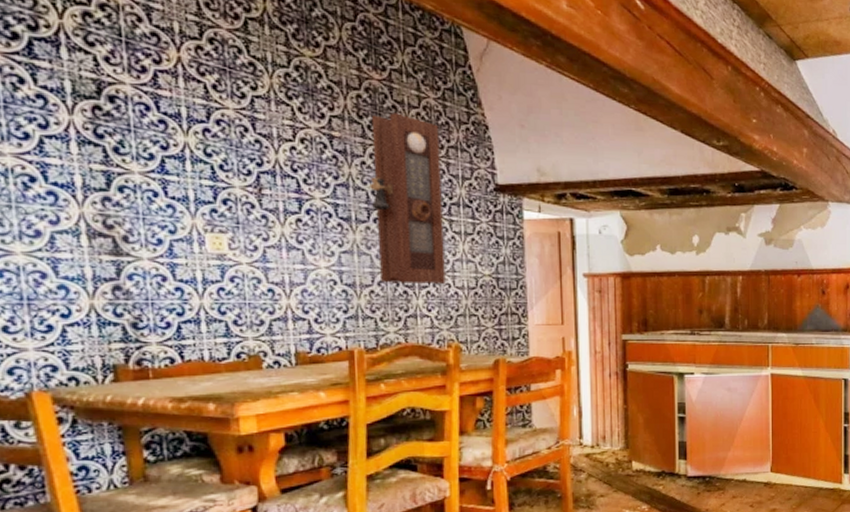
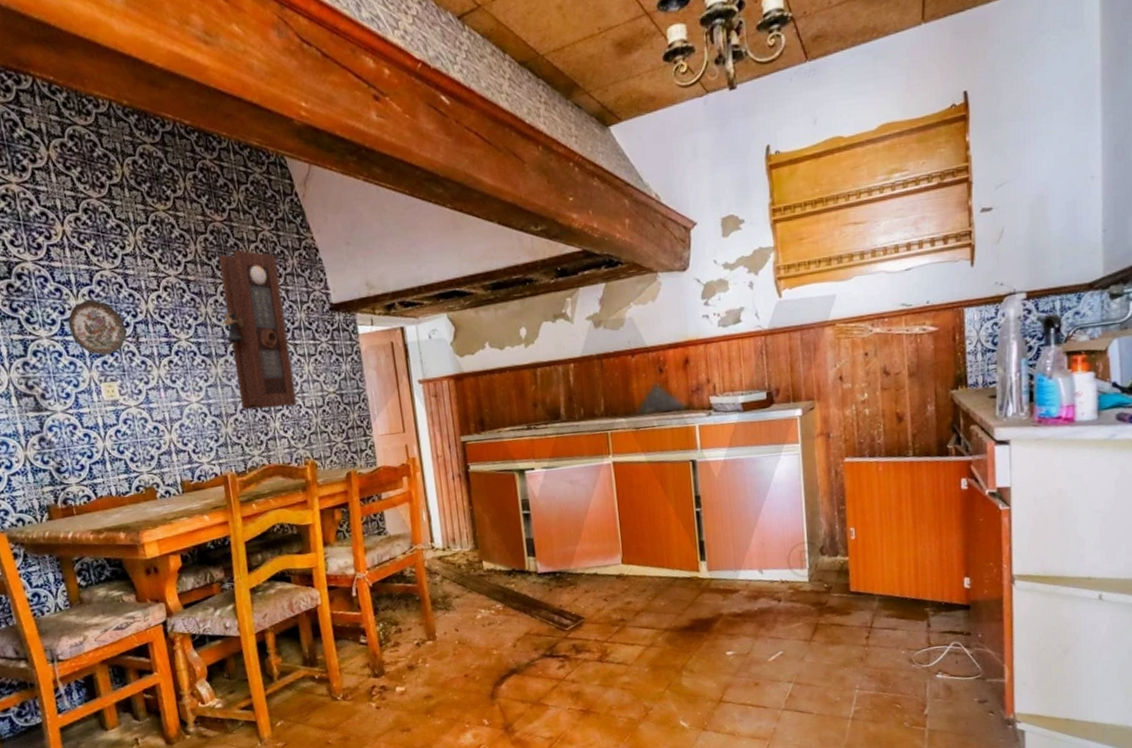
decorative plate: none [170,137,247,203] -> present [67,299,127,356]

